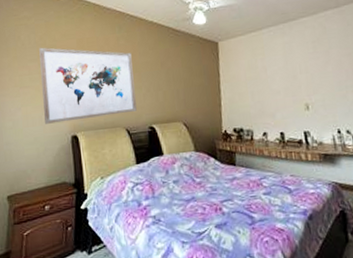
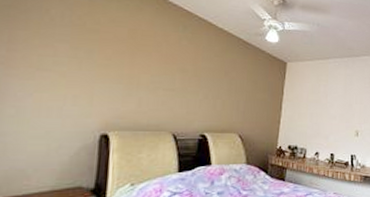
wall art: present [39,47,137,124] -> none [66,28,193,118]

